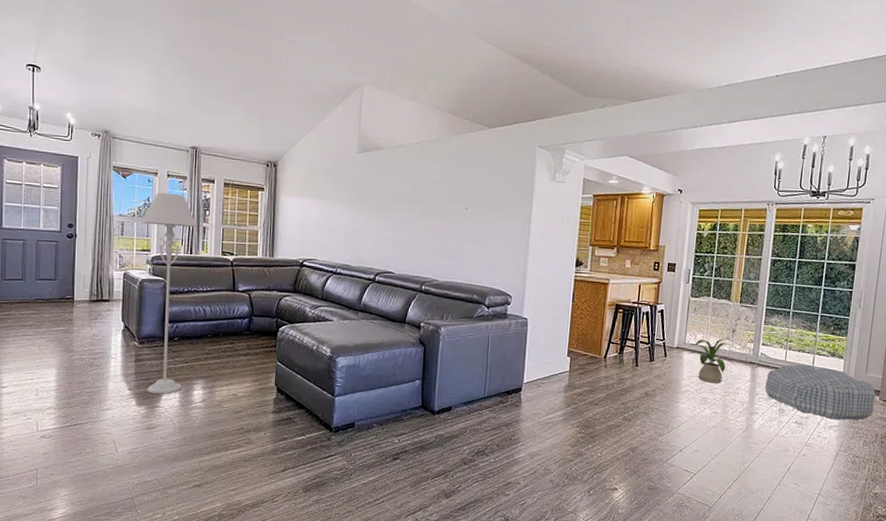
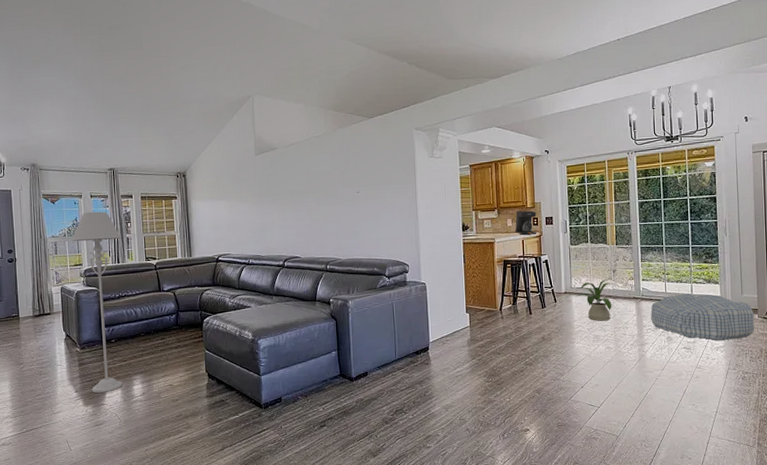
coffee maker: none [632,252,659,281] -> present [514,210,537,235]

